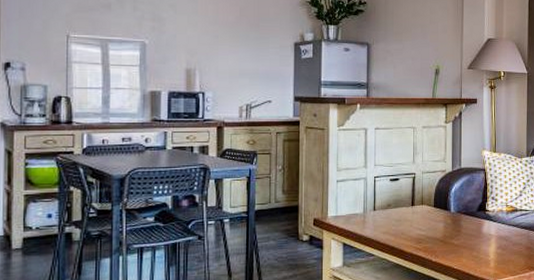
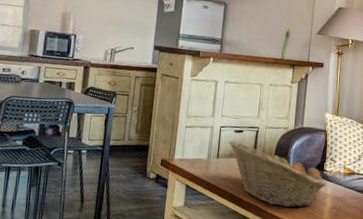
fruit basket: none [384,190,490,254] -> present [228,140,327,208]

